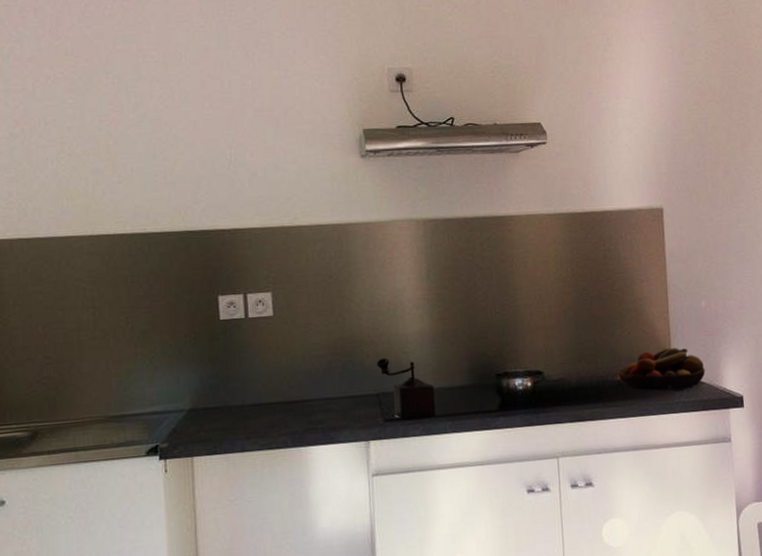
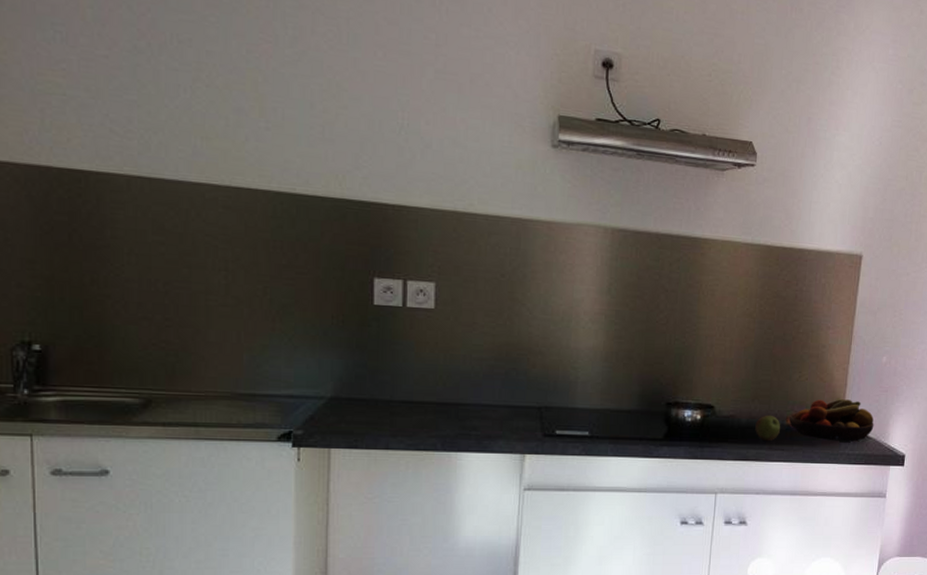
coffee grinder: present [376,357,436,420] -> none [542,369,600,438]
apple: none [586,373,611,400] -> present [755,415,780,442]

